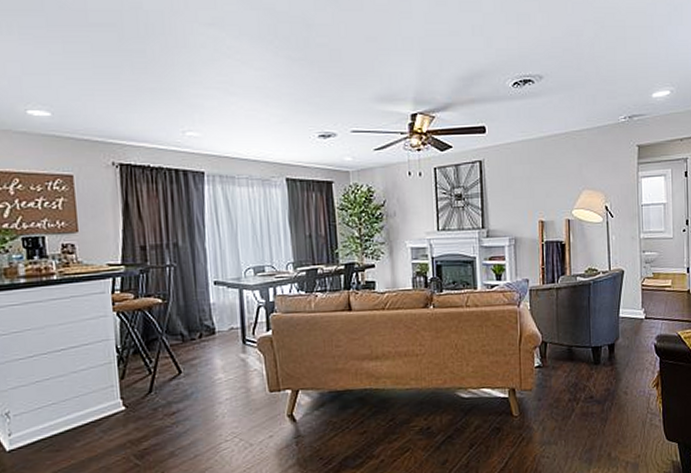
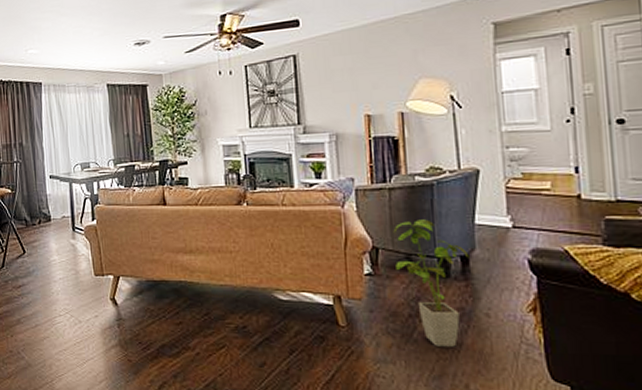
house plant: none [559,314,615,424] -> present [393,219,469,347]

